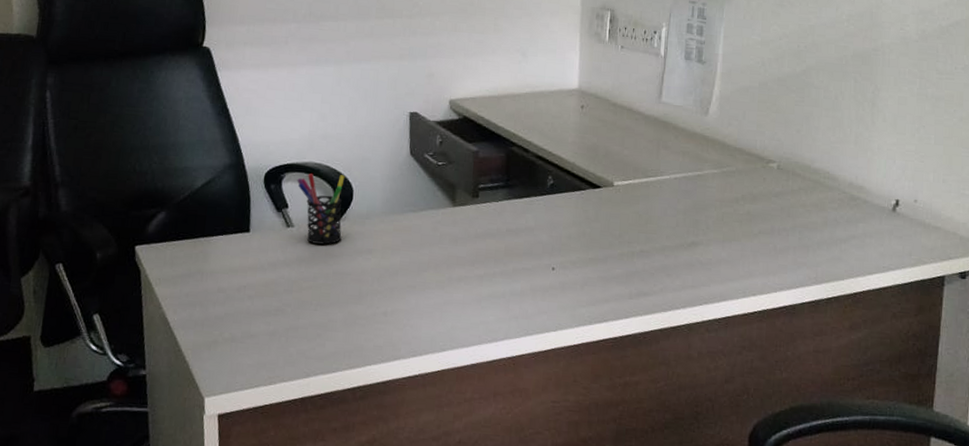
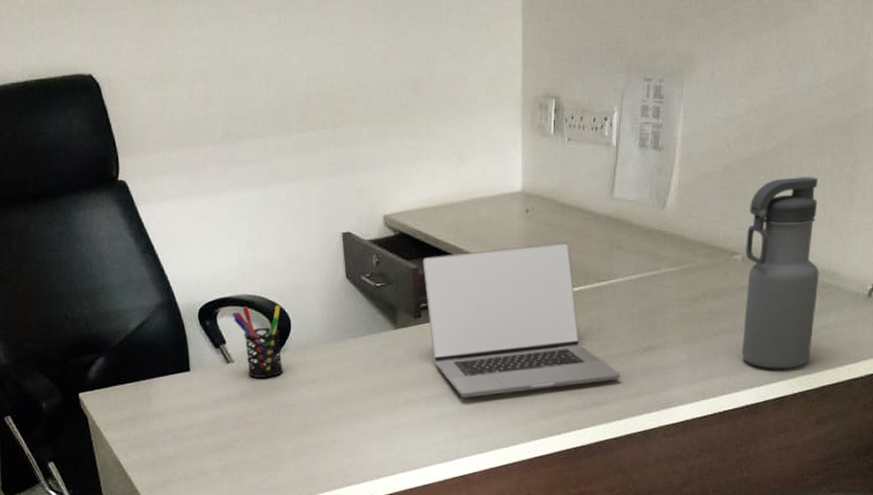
laptop: none [483,138,666,280] -> present [422,242,621,398]
water bottle: none [779,97,848,274] -> present [741,177,820,369]

